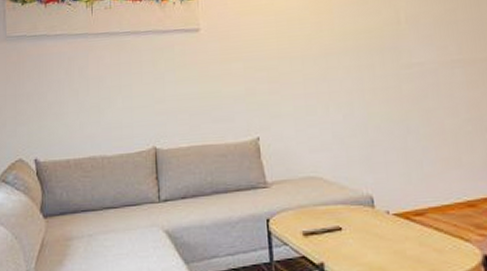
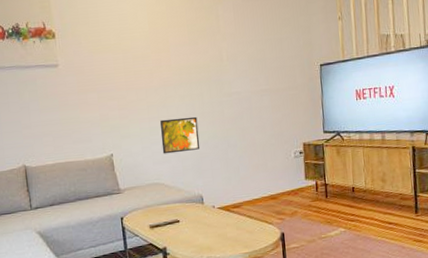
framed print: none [318,93,371,140] -> present [159,116,200,154]

